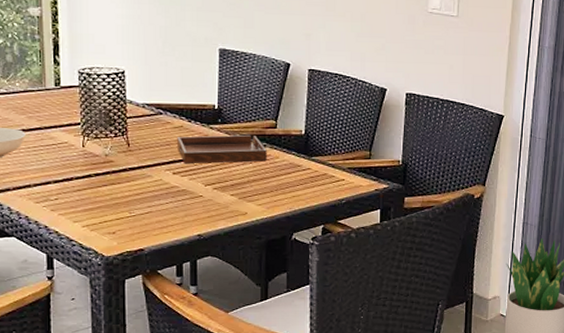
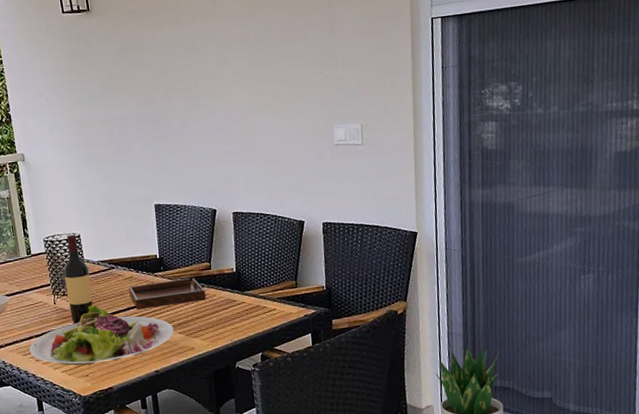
salad plate: none [43,153,226,221] -> present [29,305,174,366]
wine bottle: none [99,69,131,172] -> present [64,234,93,324]

